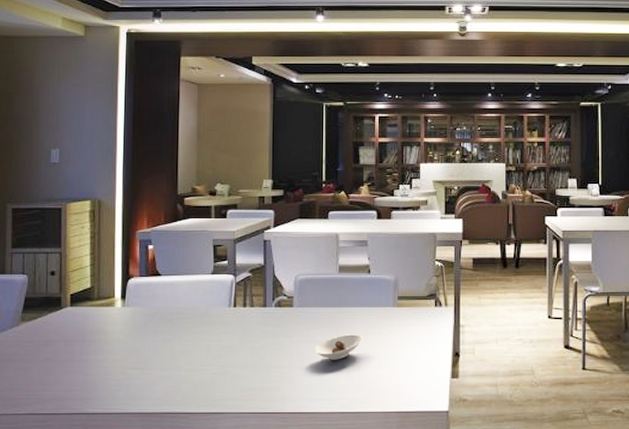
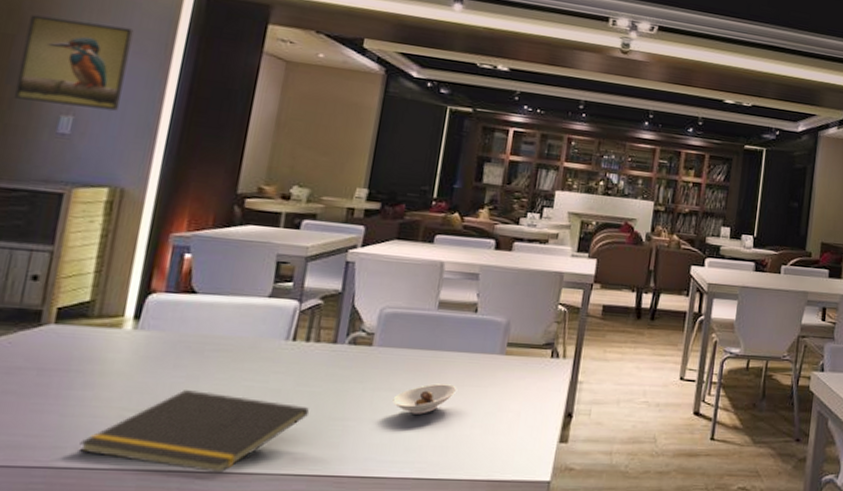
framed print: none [19,76,89,141] -> present [13,14,134,111]
notepad: none [100,351,253,414] -> present [78,390,309,474]

